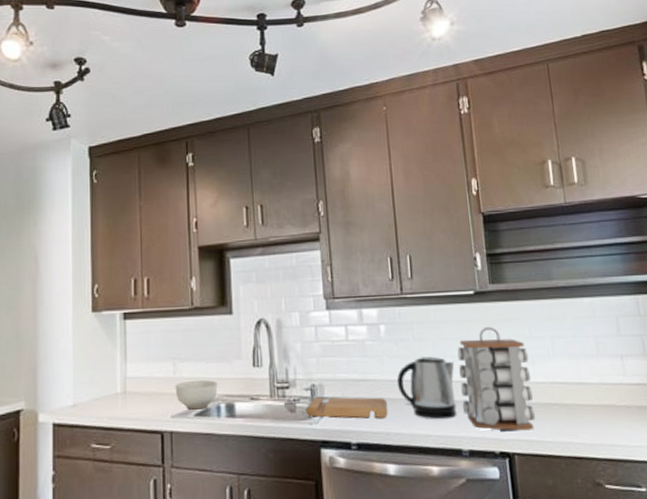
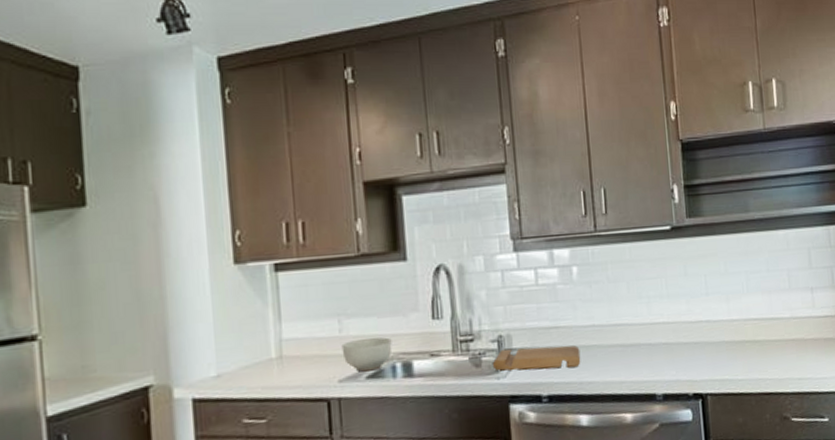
kettle: present [396,356,457,420] -> none [589,298,652,366]
spice rack: present [457,326,536,432] -> none [652,263,729,372]

